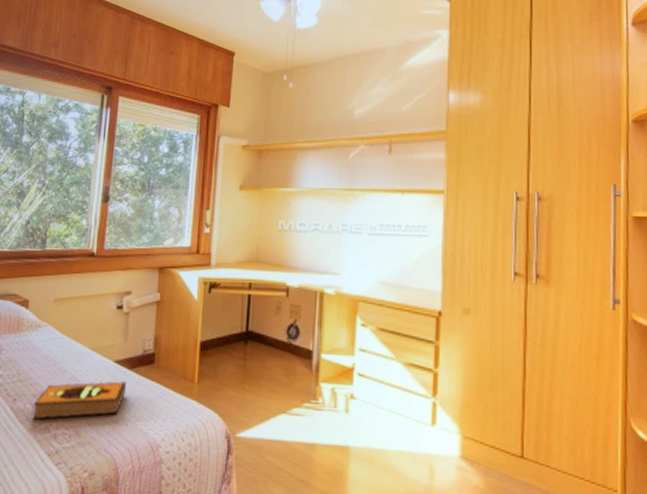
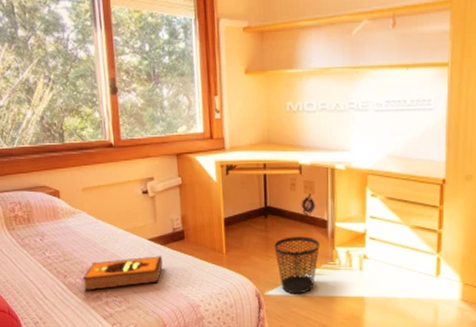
wastebasket: none [251,367,302,438] -> present [274,236,320,294]

